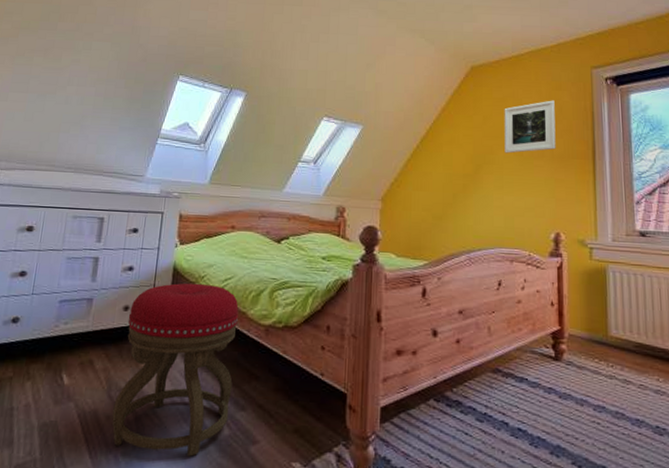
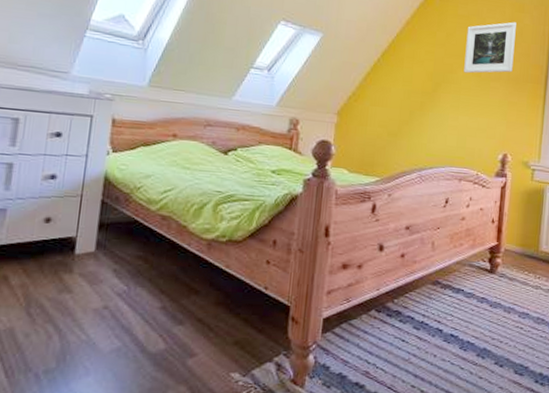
stool: present [112,283,239,457] -> none [31,194,179,372]

